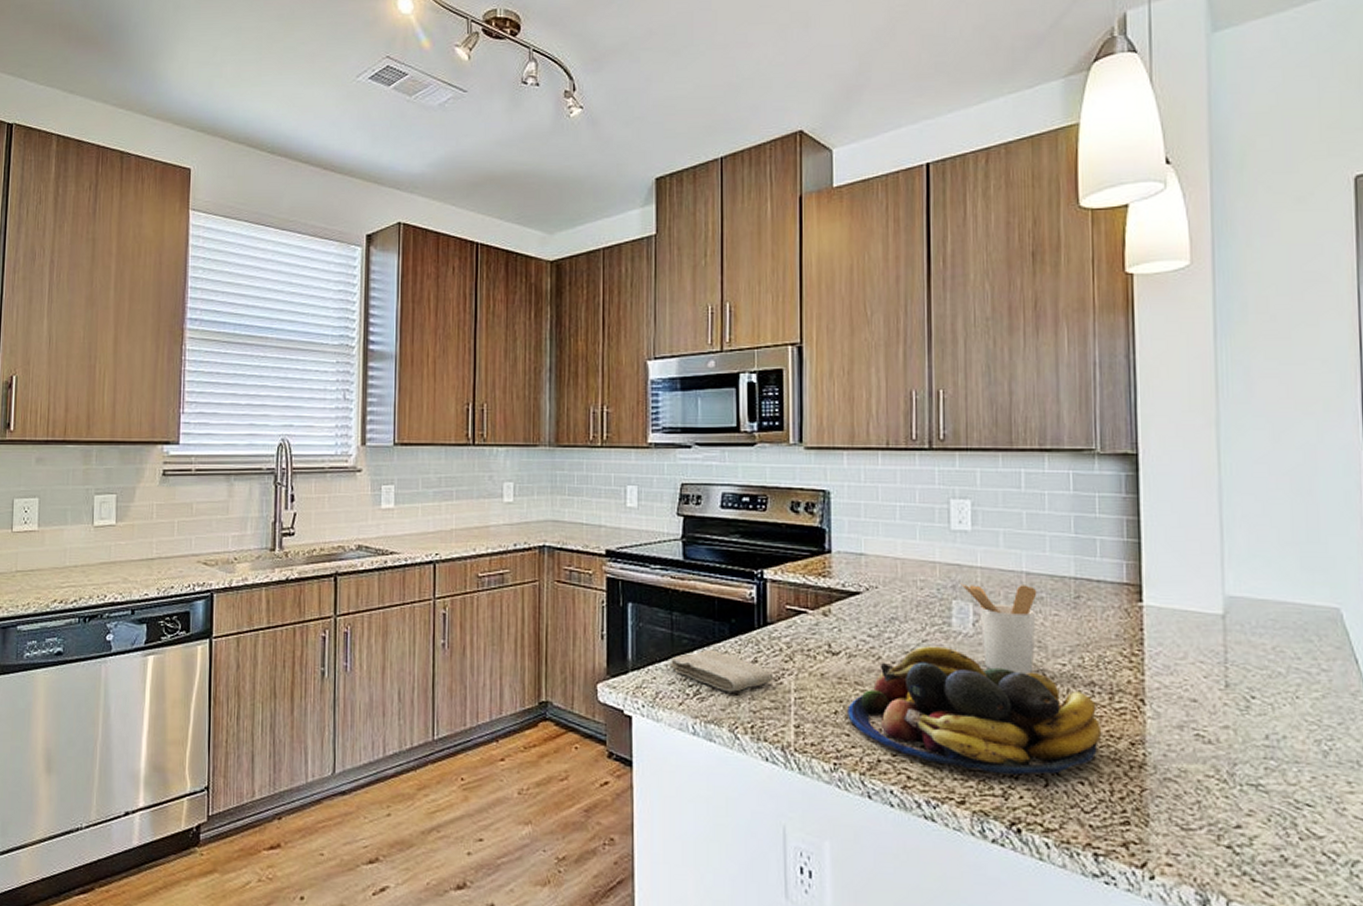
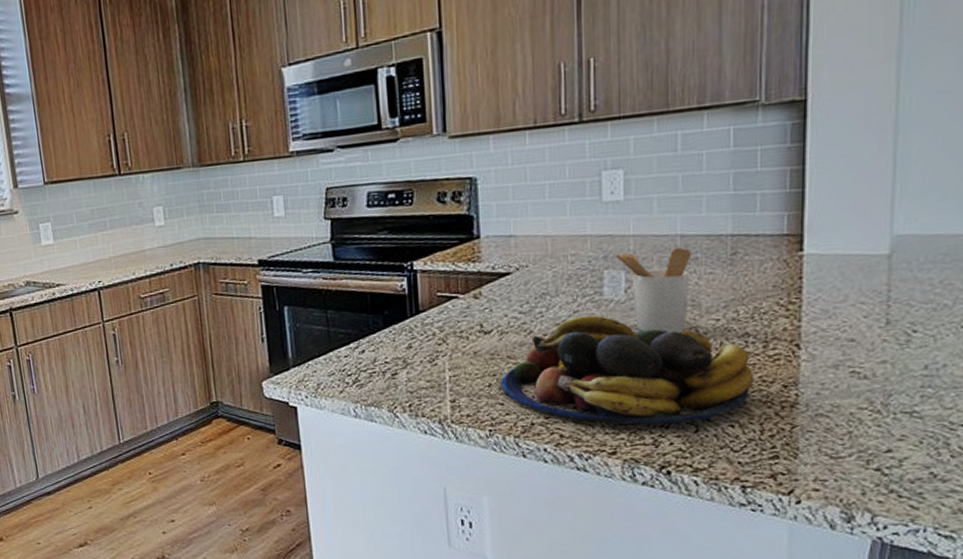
washcloth: present [669,649,774,692] -> none [328,340,428,377]

